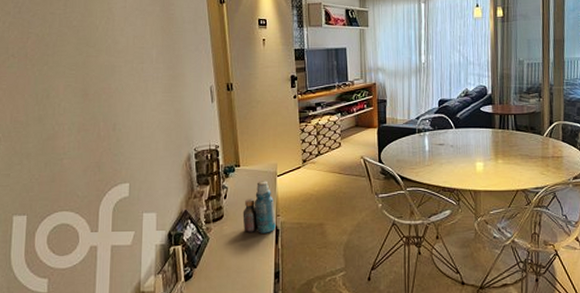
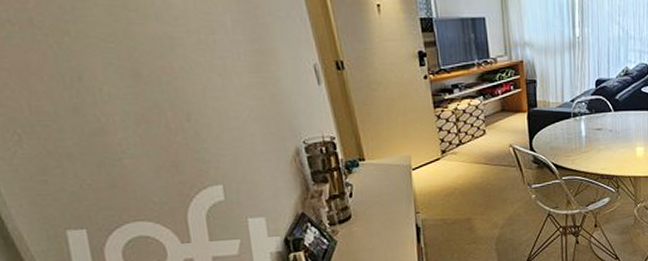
bottle: present [242,181,276,233] -> none [374,175,416,233]

